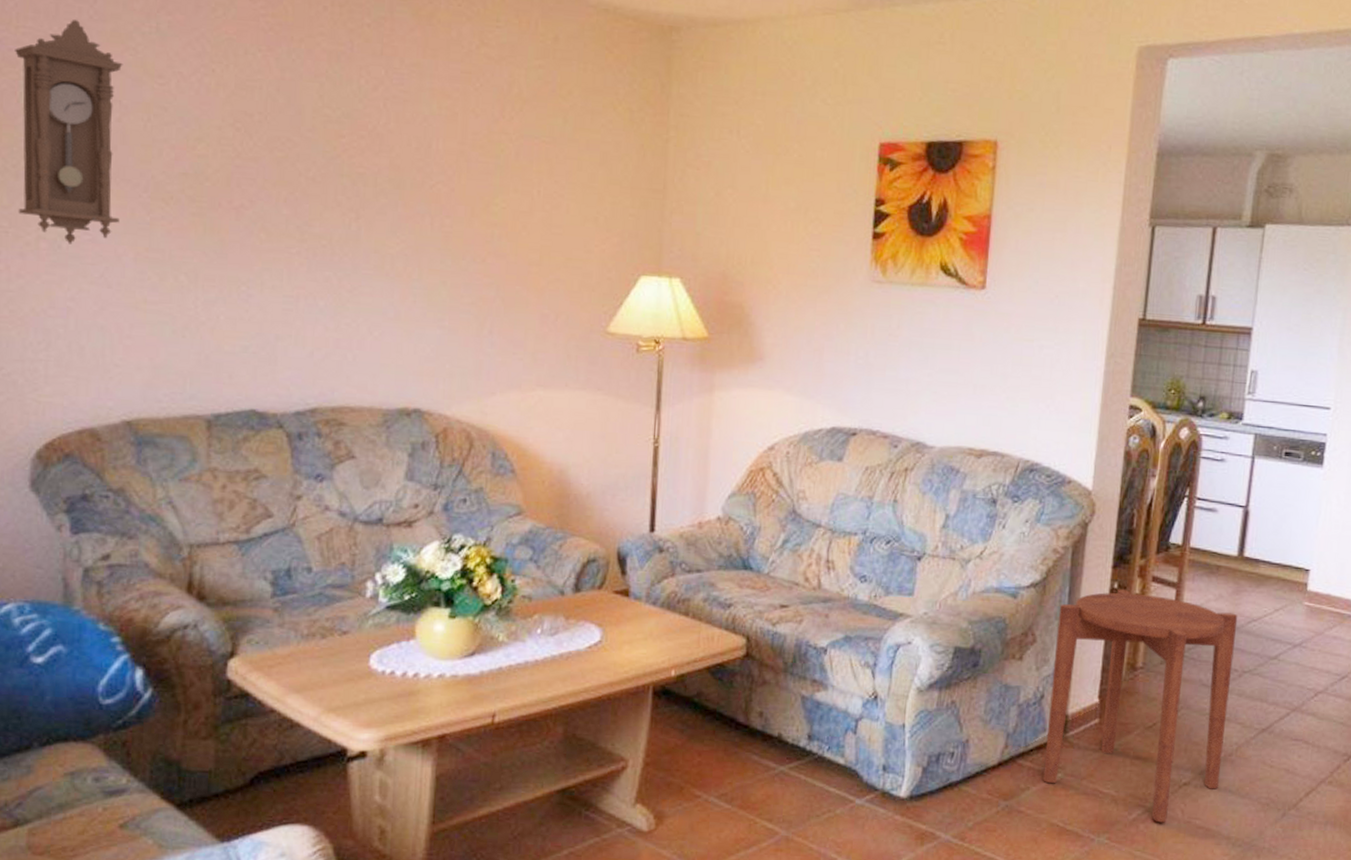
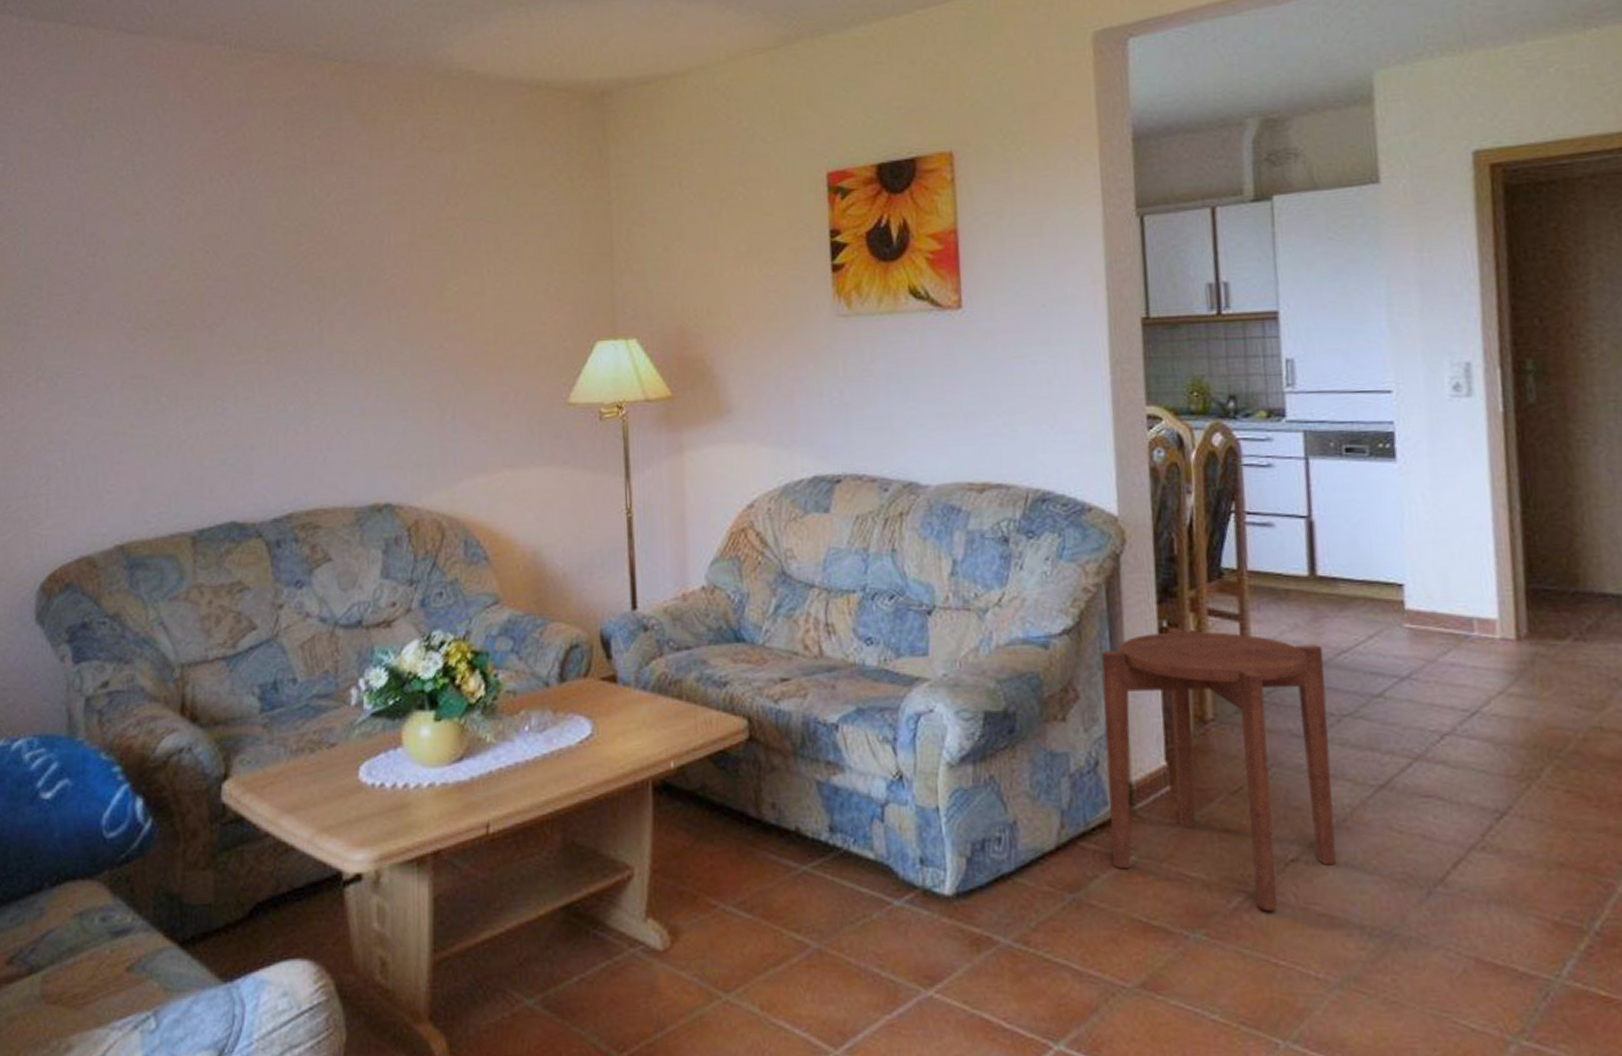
pendulum clock: present [15,20,123,244] -> none [14,174,107,381]

